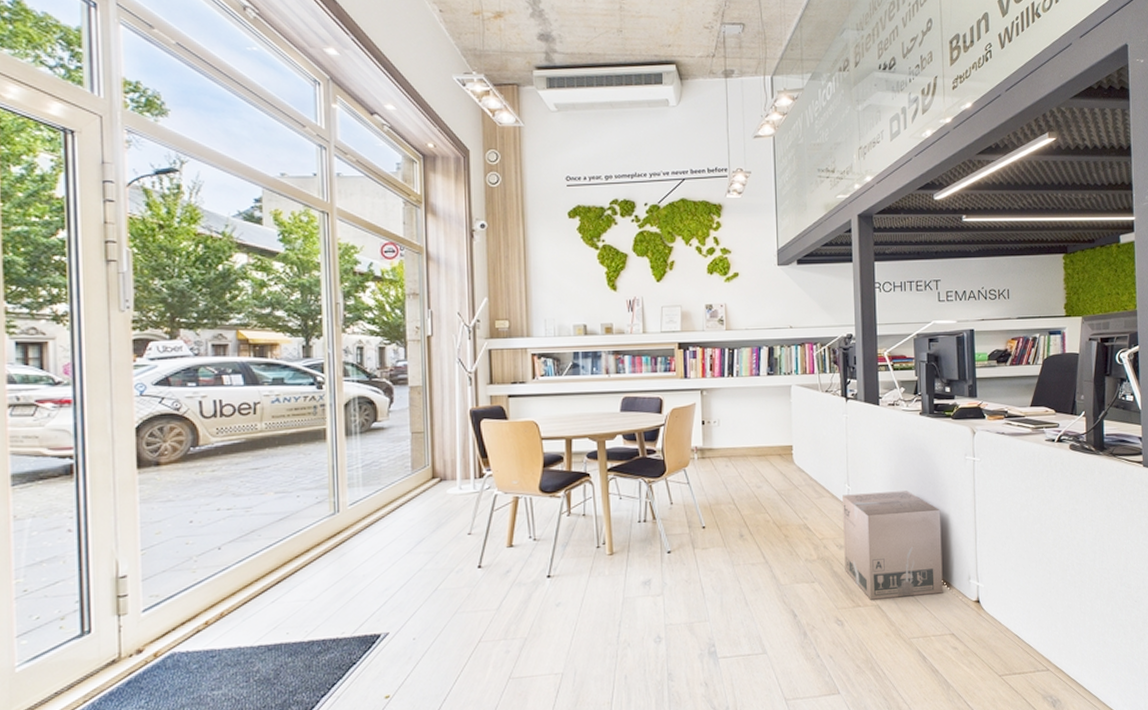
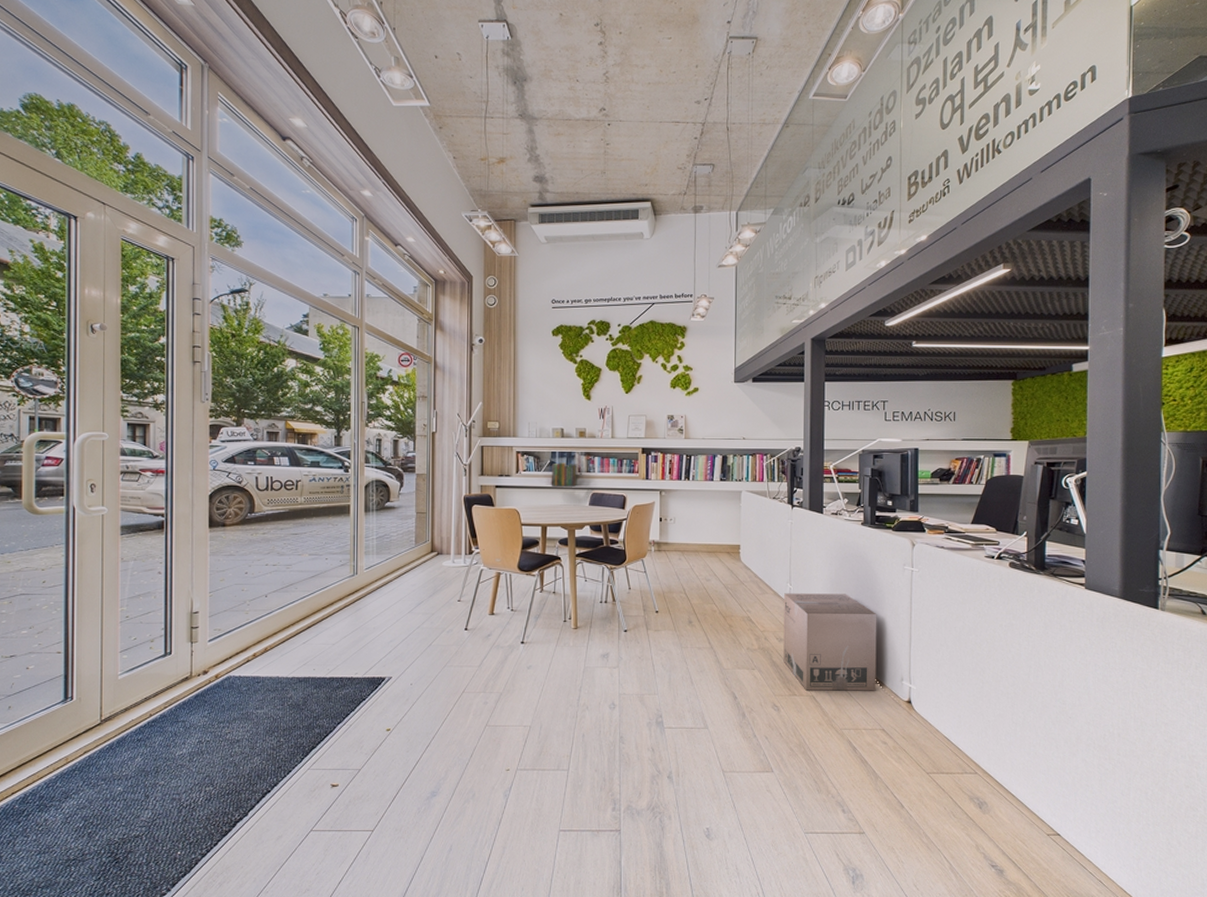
books: none [574,364,605,392] -> present [551,462,577,487]

